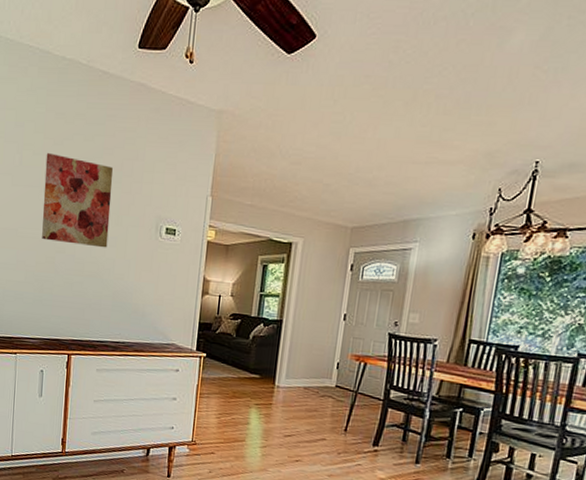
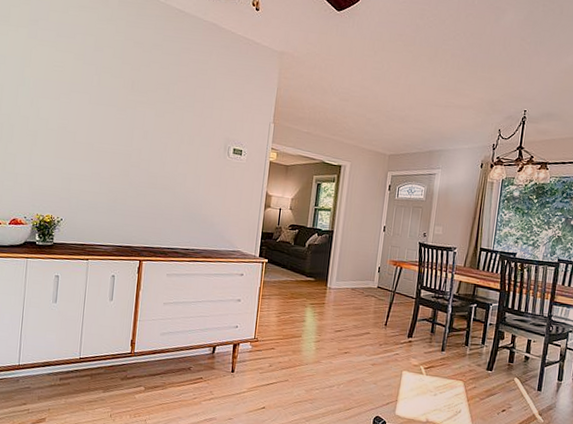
wall art: present [42,153,113,248] -> none [117,77,187,164]

